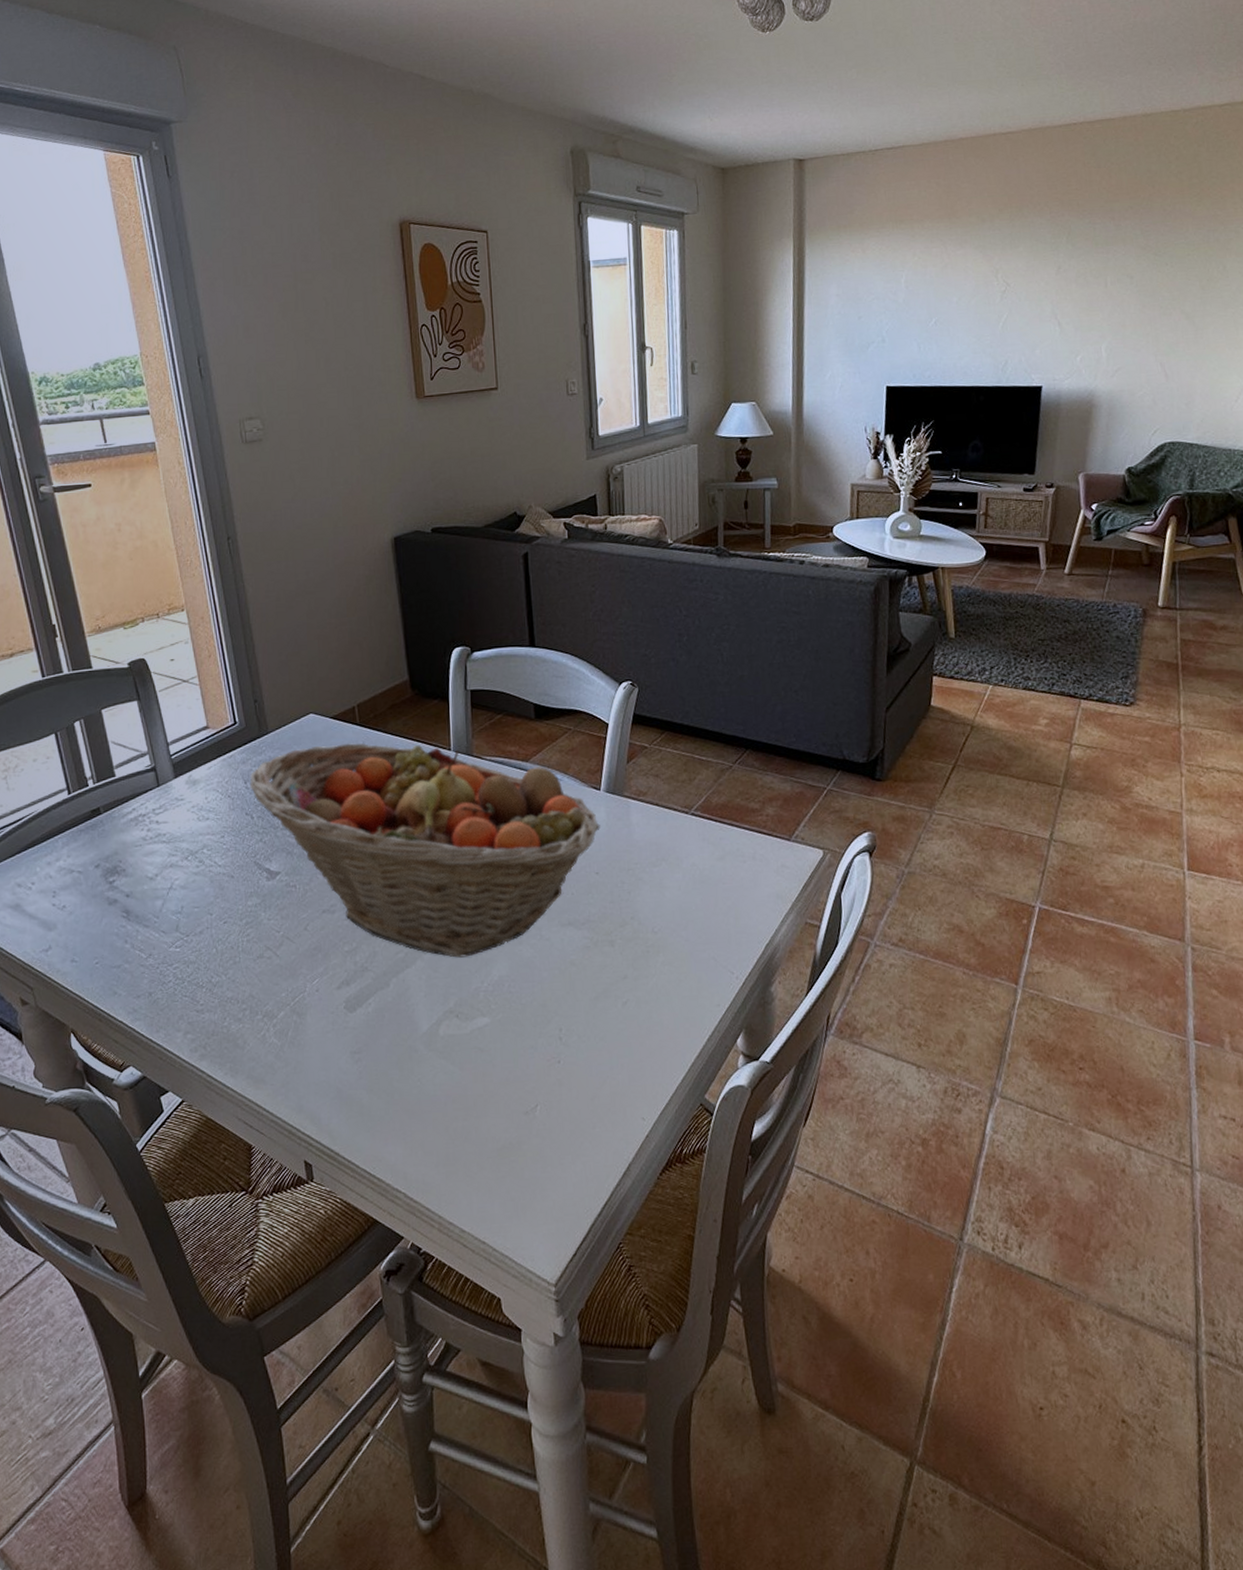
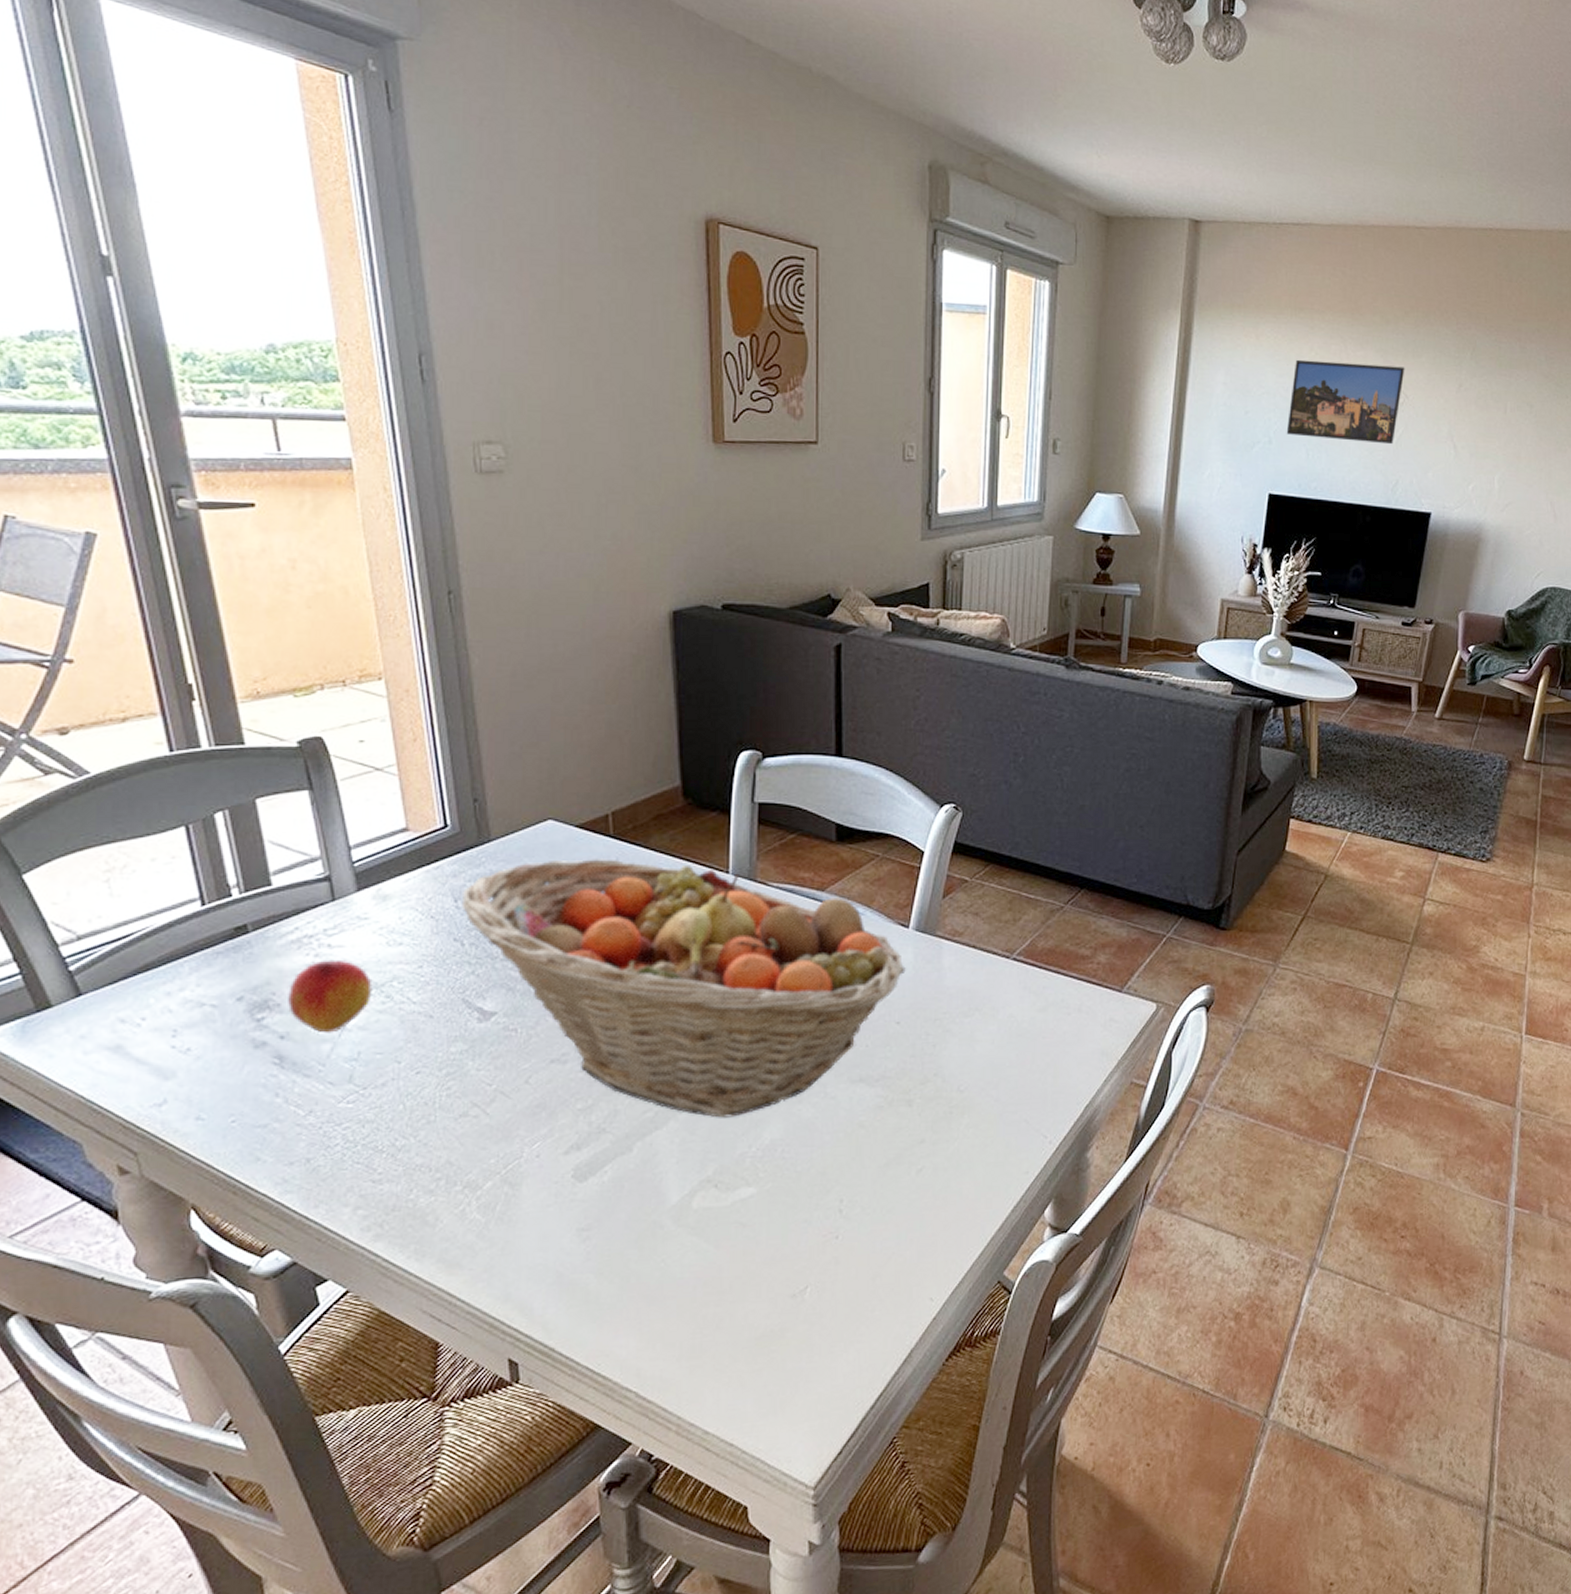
peach: none [130,833,189,892] -> present [288,960,373,1034]
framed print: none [897,258,1004,332] -> present [1286,359,1405,445]

